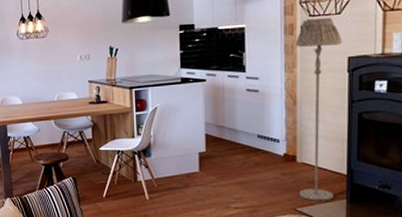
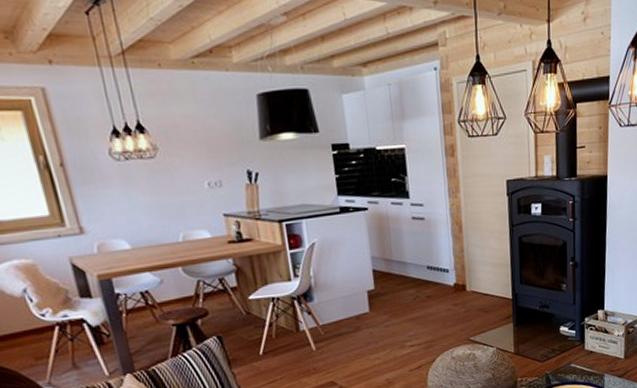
floor lamp: present [295,18,342,201] -> none [457,139,502,329]

